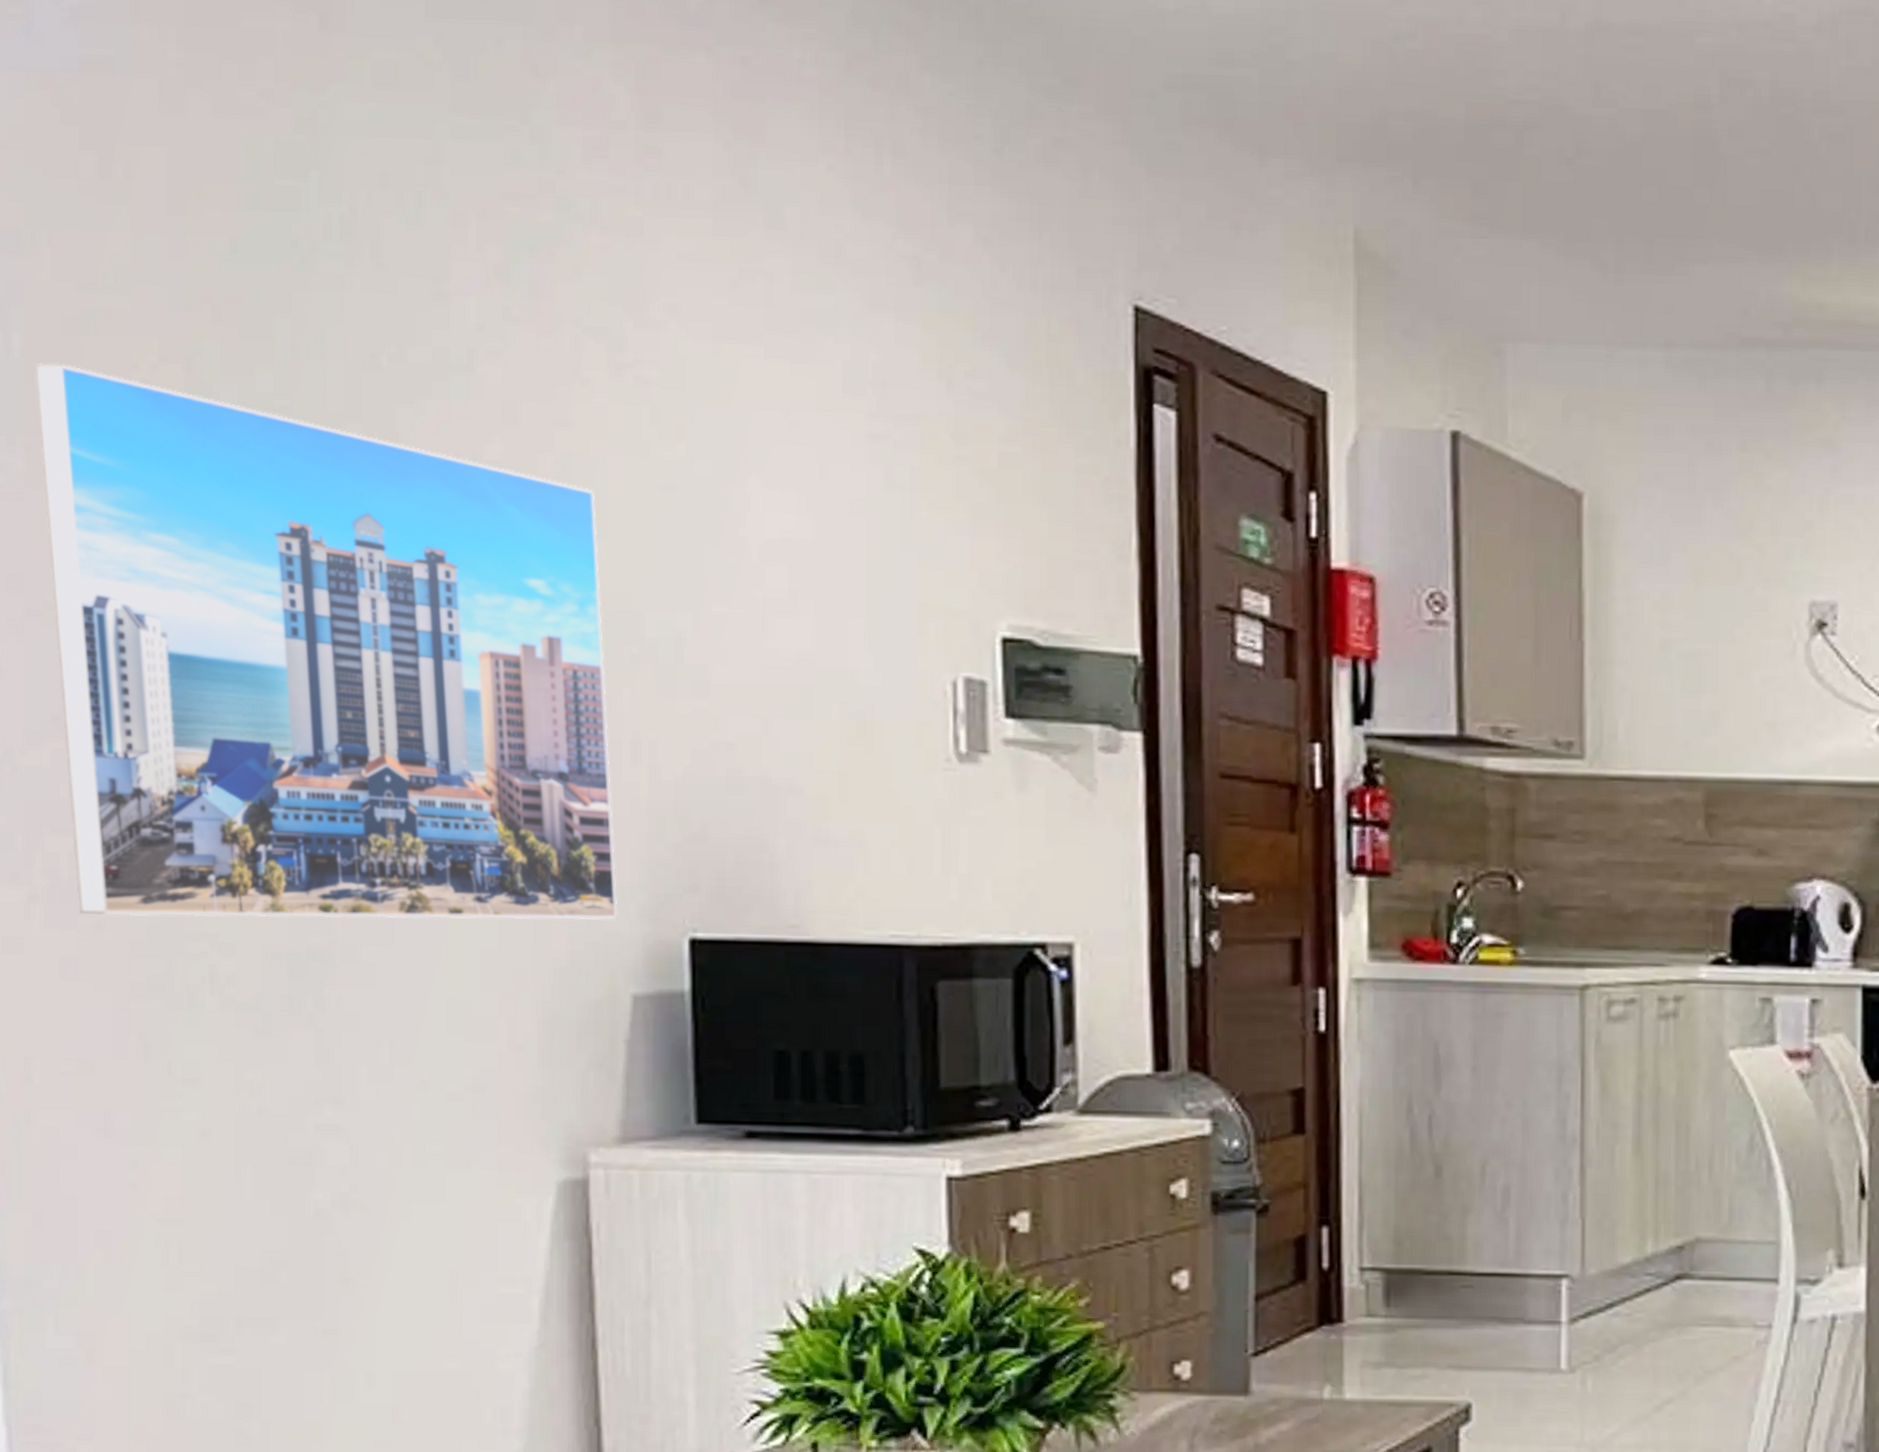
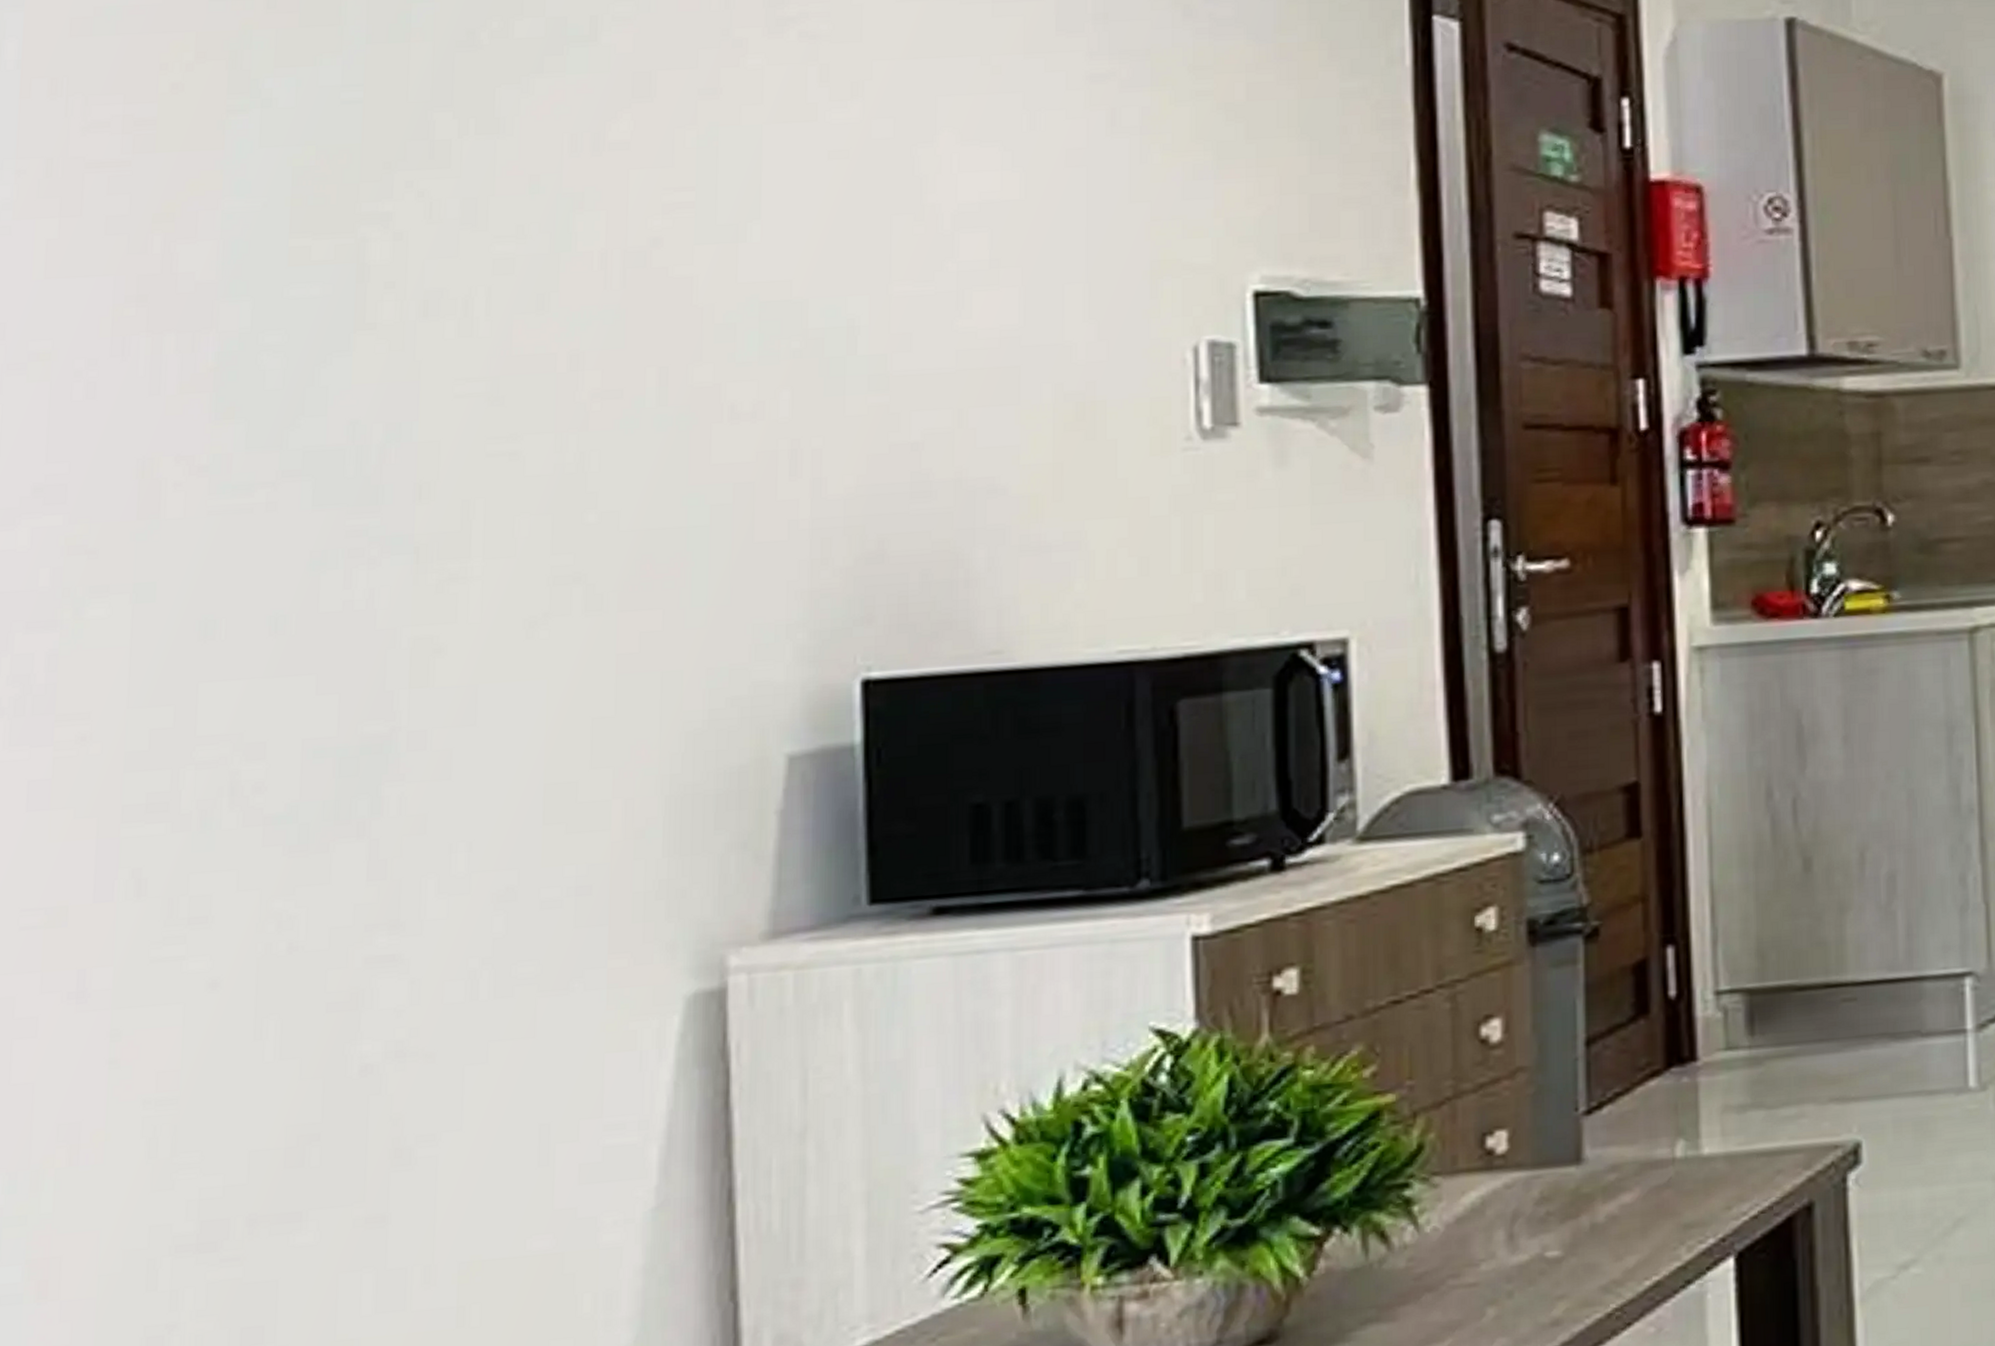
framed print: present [34,362,618,920] -> none [32,71,770,726]

